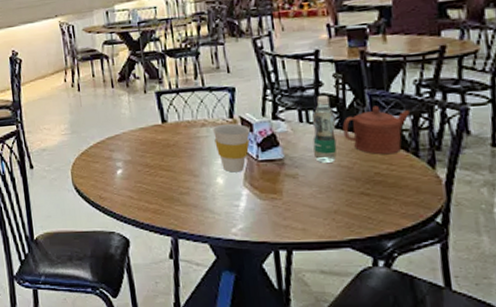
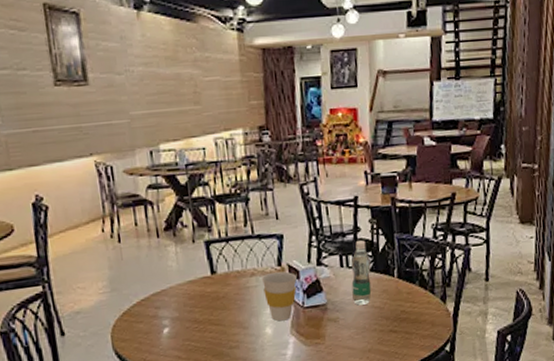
teapot: present [342,105,411,155] -> none [376,248,429,294]

